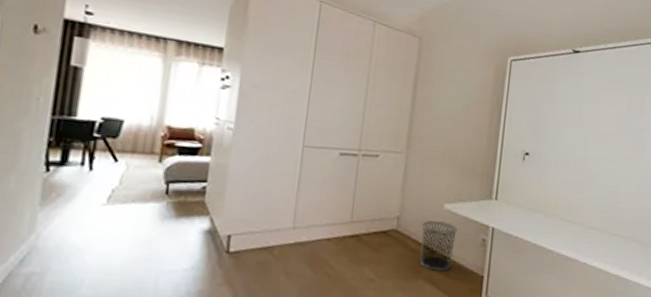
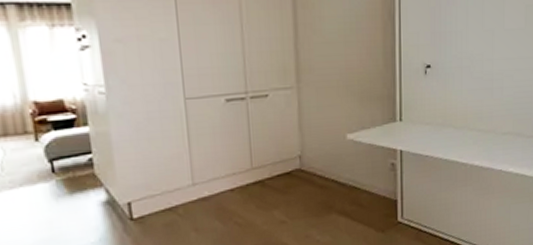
waste bin: present [419,221,458,271] -> none [326,153,364,203]

